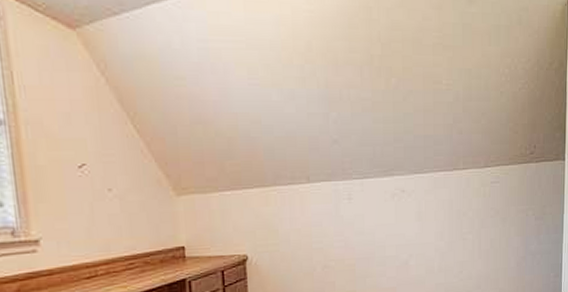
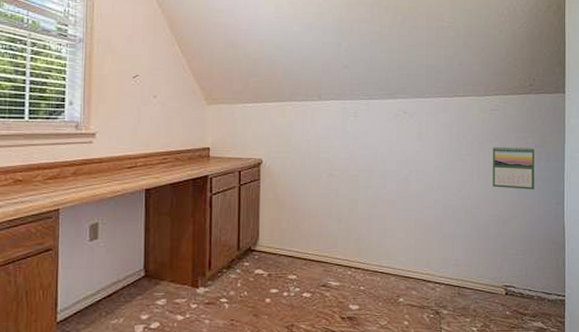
calendar: none [494,220,535,266] -> present [493,146,535,190]

